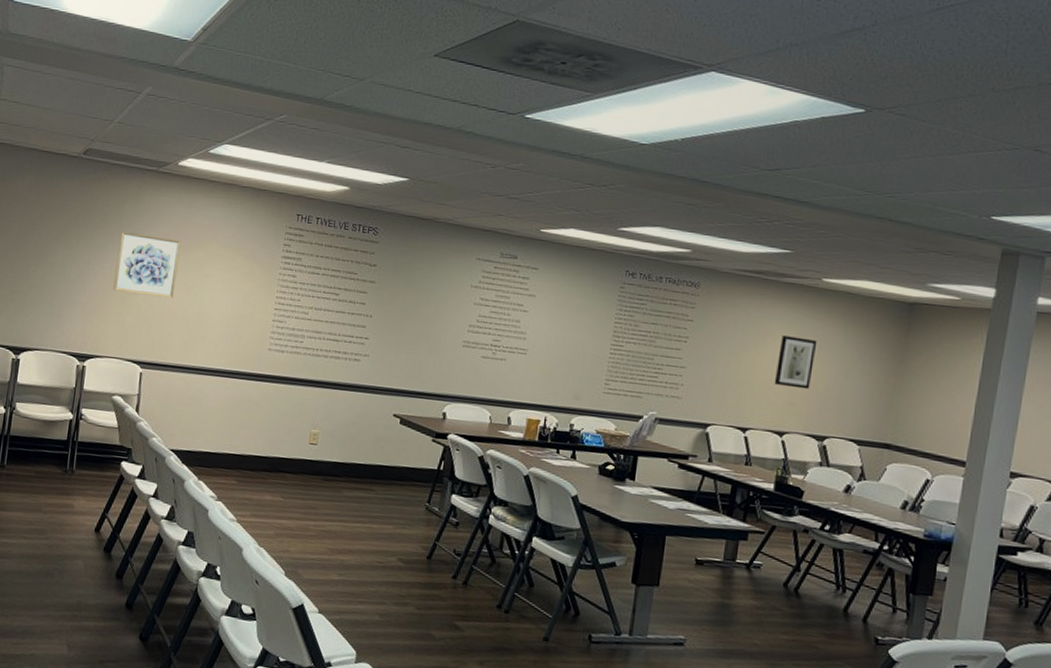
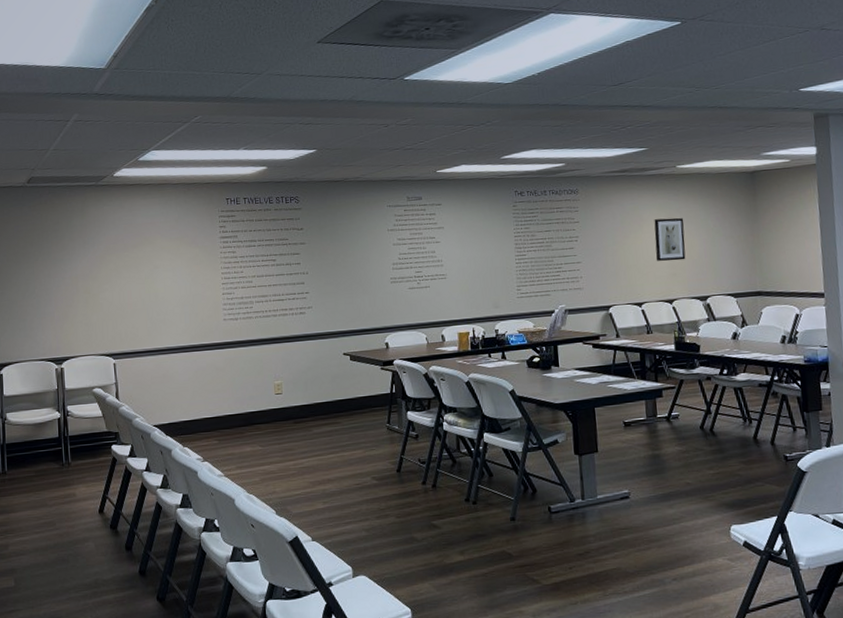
wall art: present [113,231,181,298] -> none [74,241,131,296]

